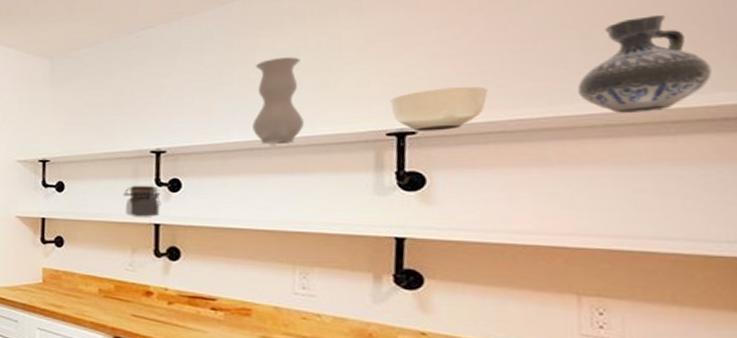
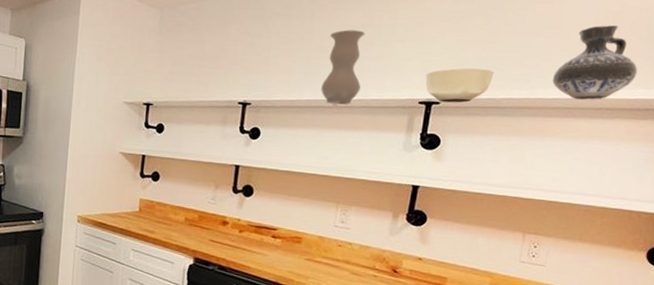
jar: present [123,185,161,218] -> none [212,131,243,160]

